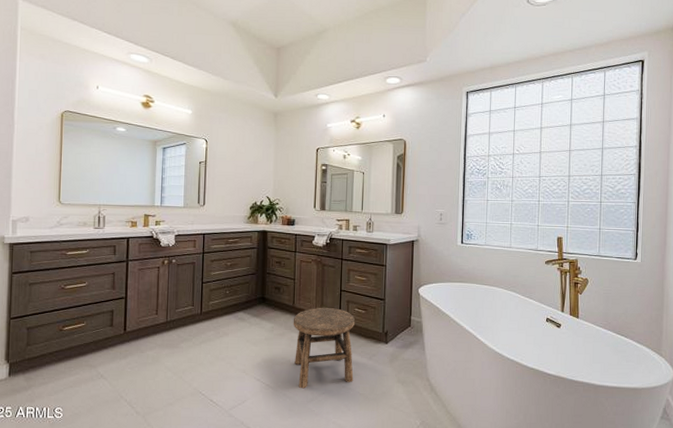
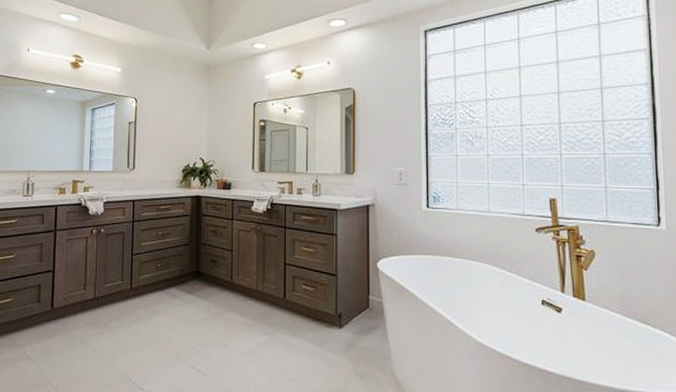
stool: present [293,308,355,389] -> none [231,284,303,380]

